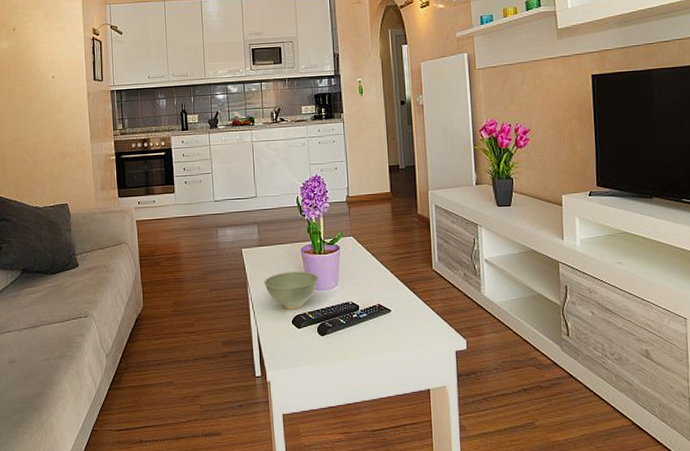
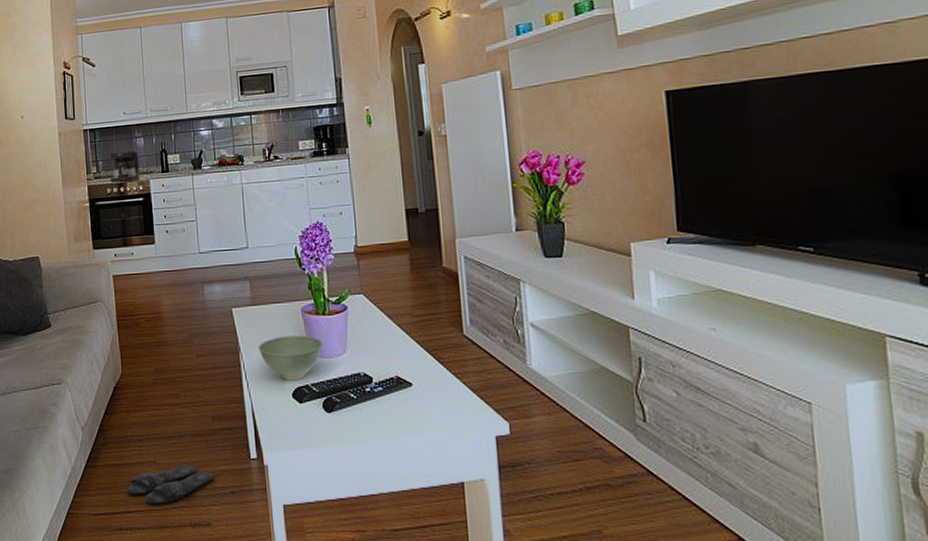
coffee maker: none [134,110,163,139] -> present [109,151,140,183]
slippers: none [146,384,224,419] -> present [126,465,214,504]

